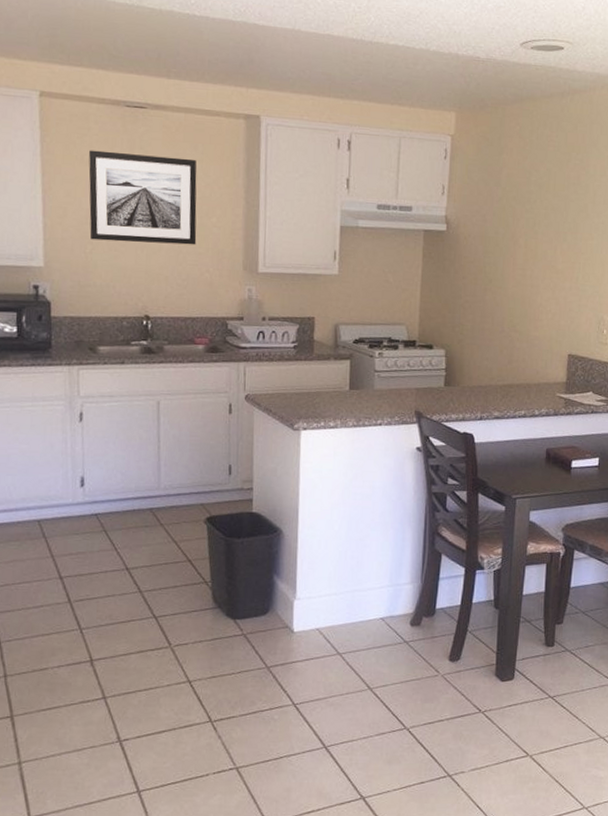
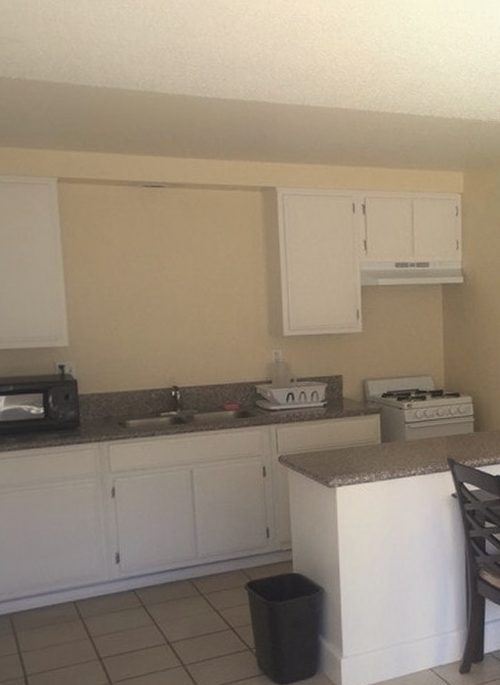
wall art: present [89,150,197,245] -> none [110,230,221,317]

